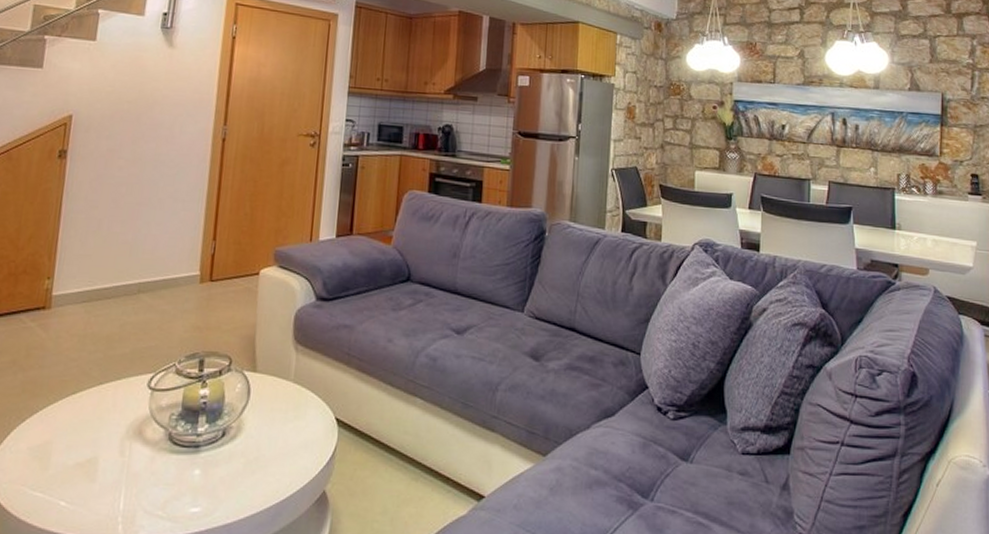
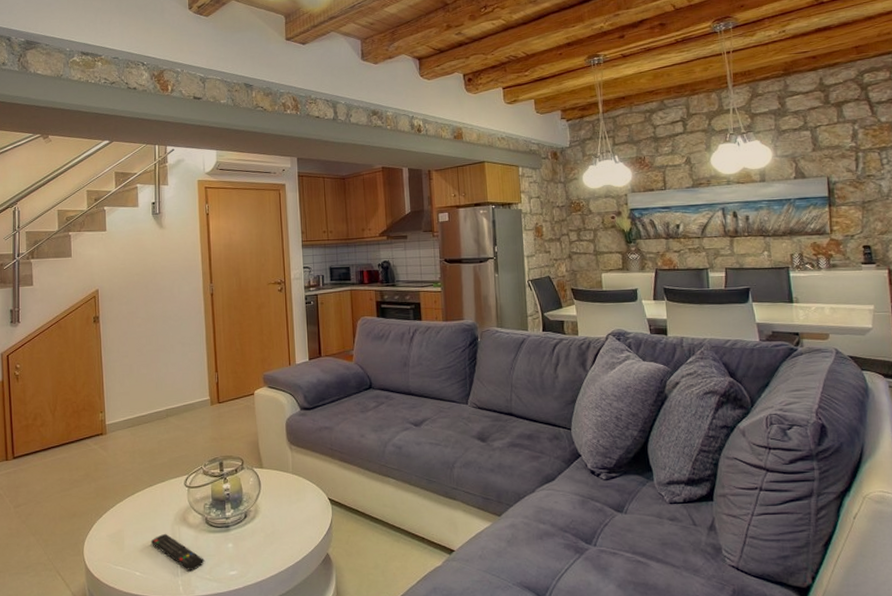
remote control: none [88,450,159,503] -> present [150,533,205,570]

